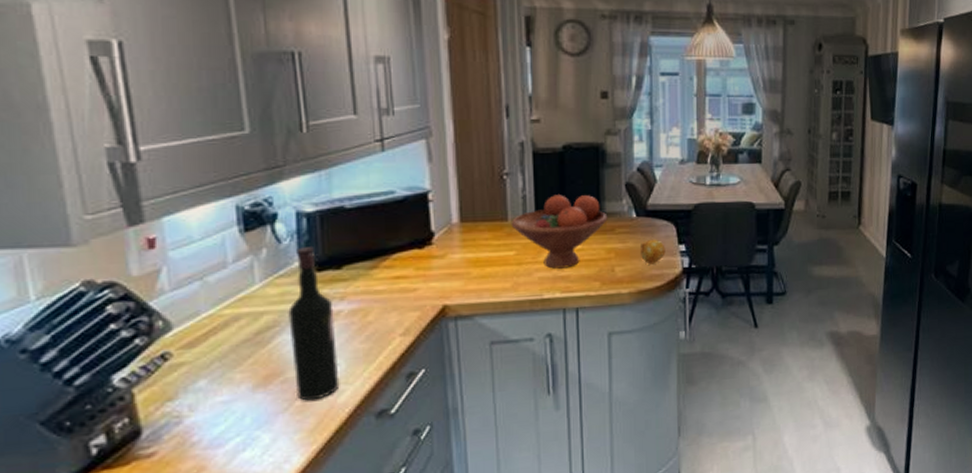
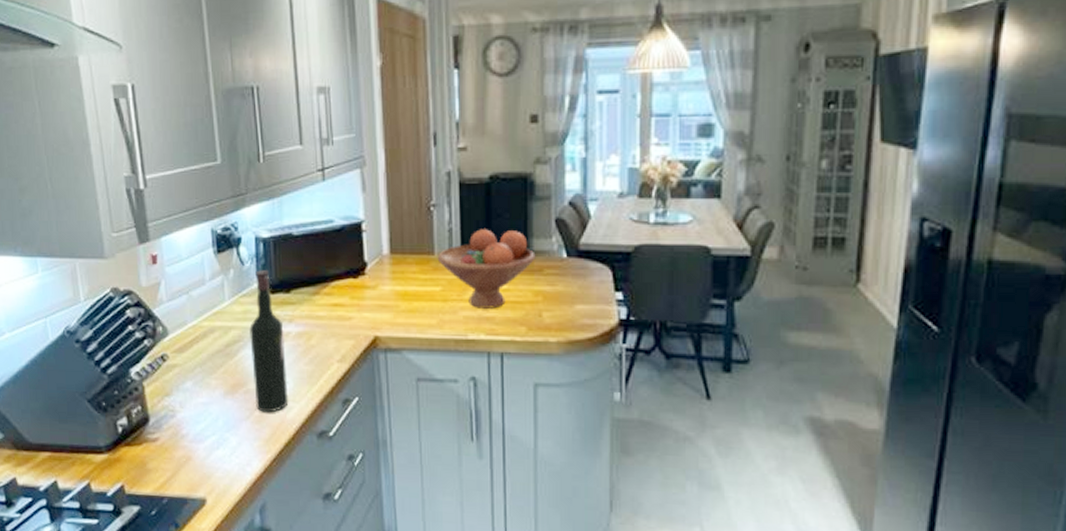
fruit: present [641,239,666,265] -> none [571,283,600,312]

